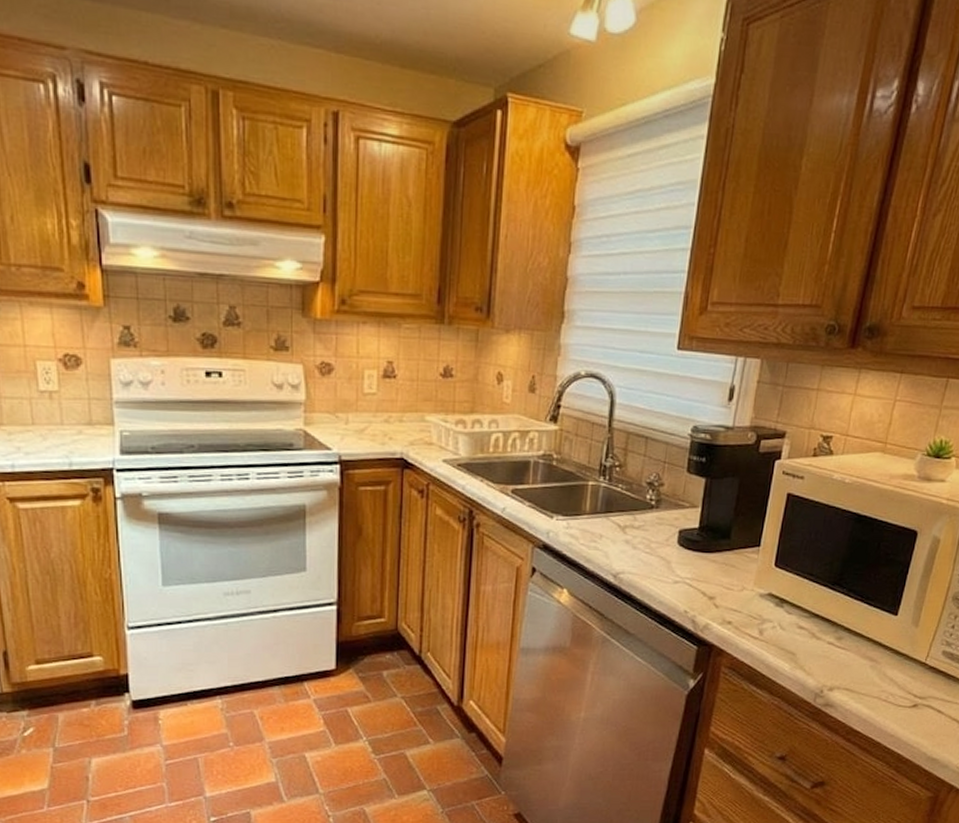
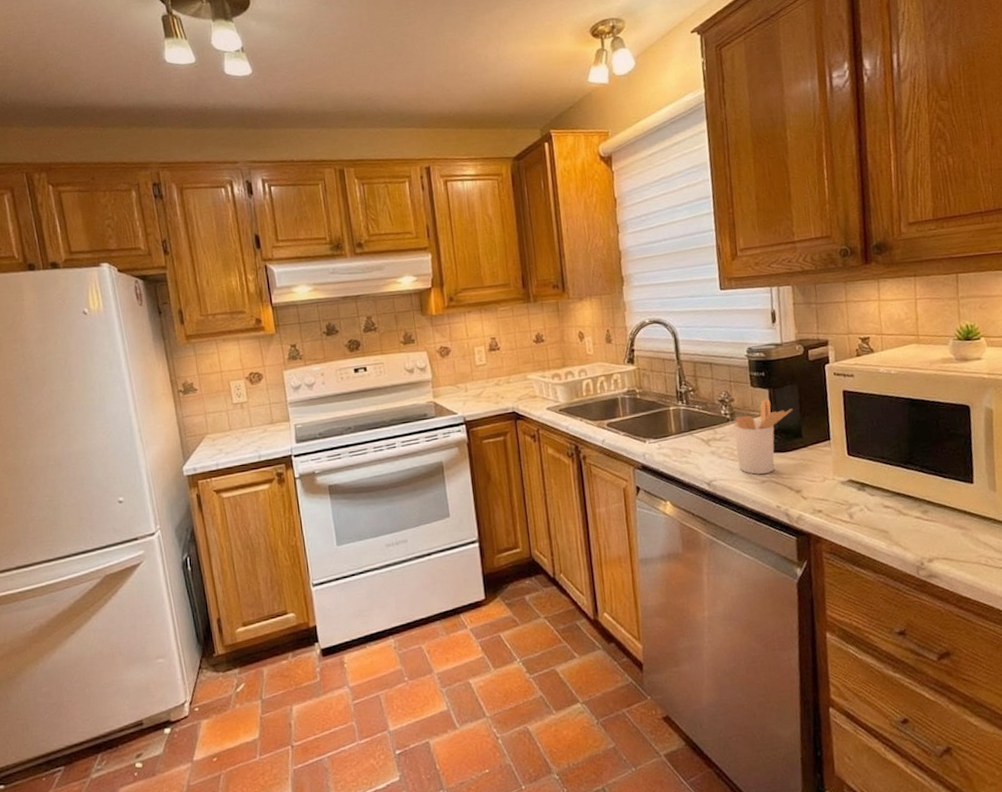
utensil holder: none [653,489,728,573] -> present [733,398,793,475]

